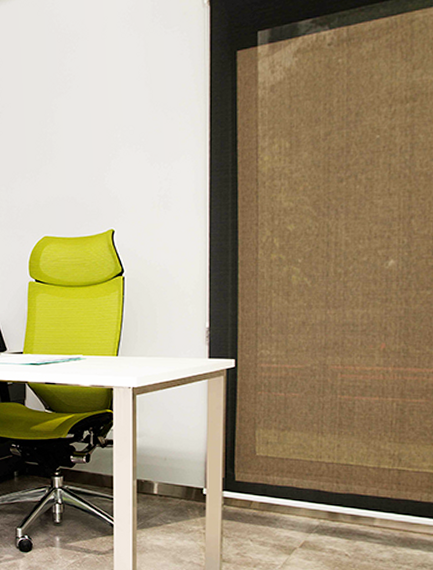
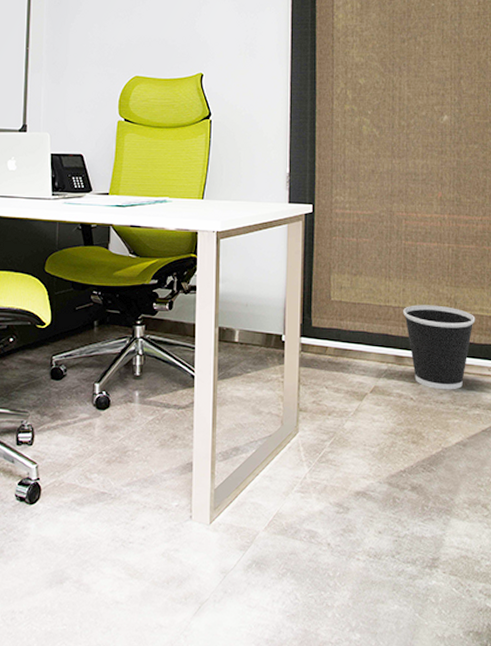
wastebasket: none [337,461,424,548] -> present [403,305,476,390]

